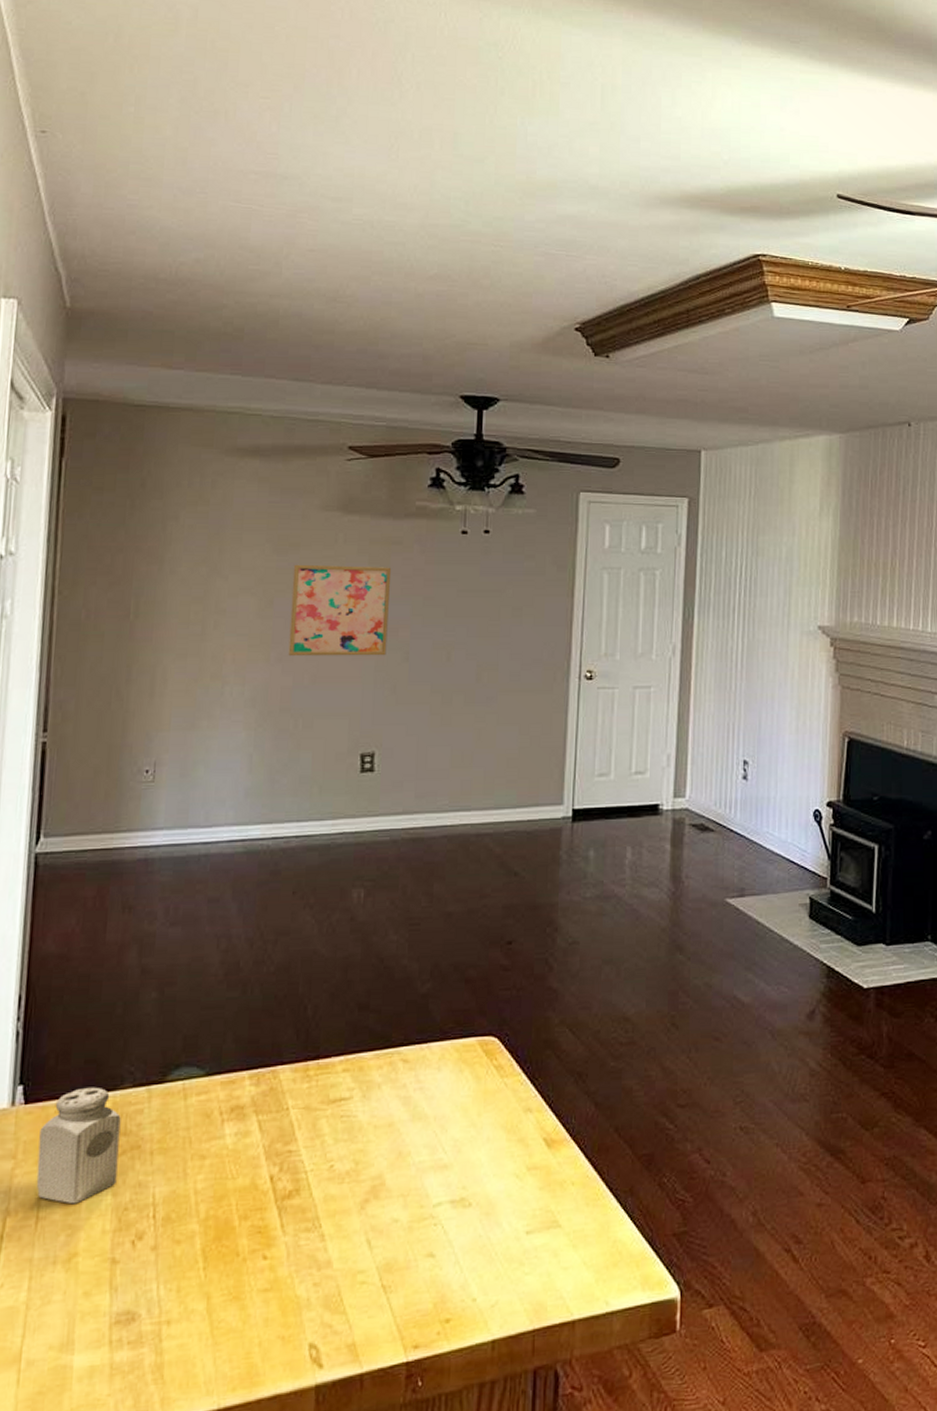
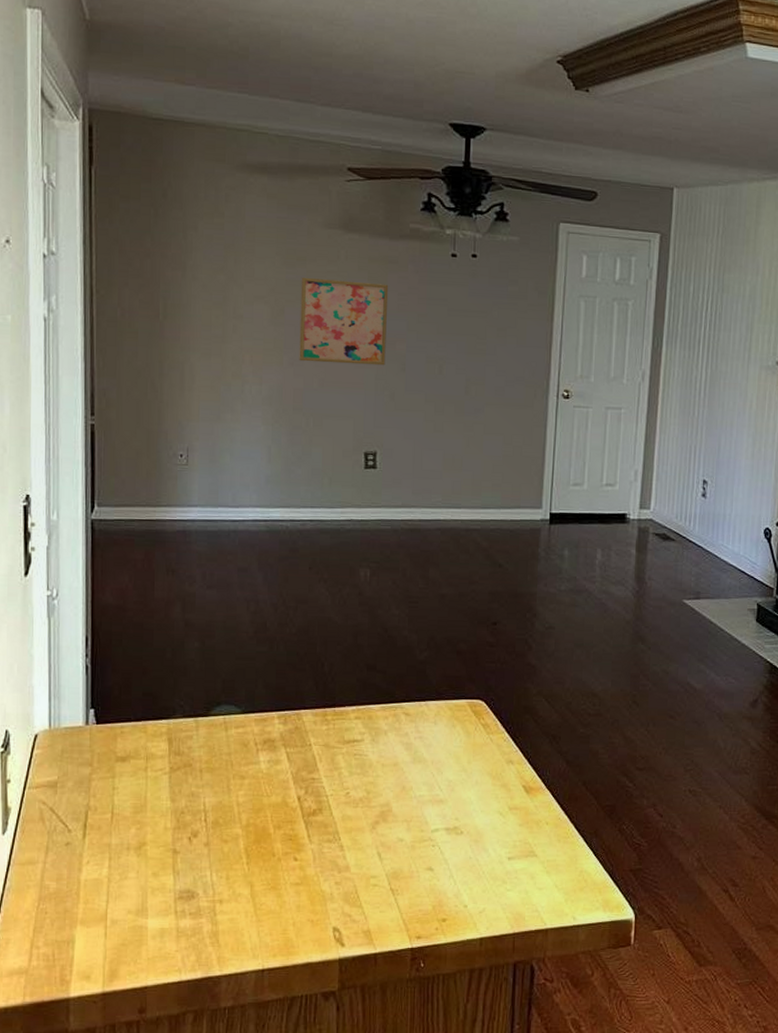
salt shaker: present [36,1087,121,1205] -> none [109,715,175,805]

